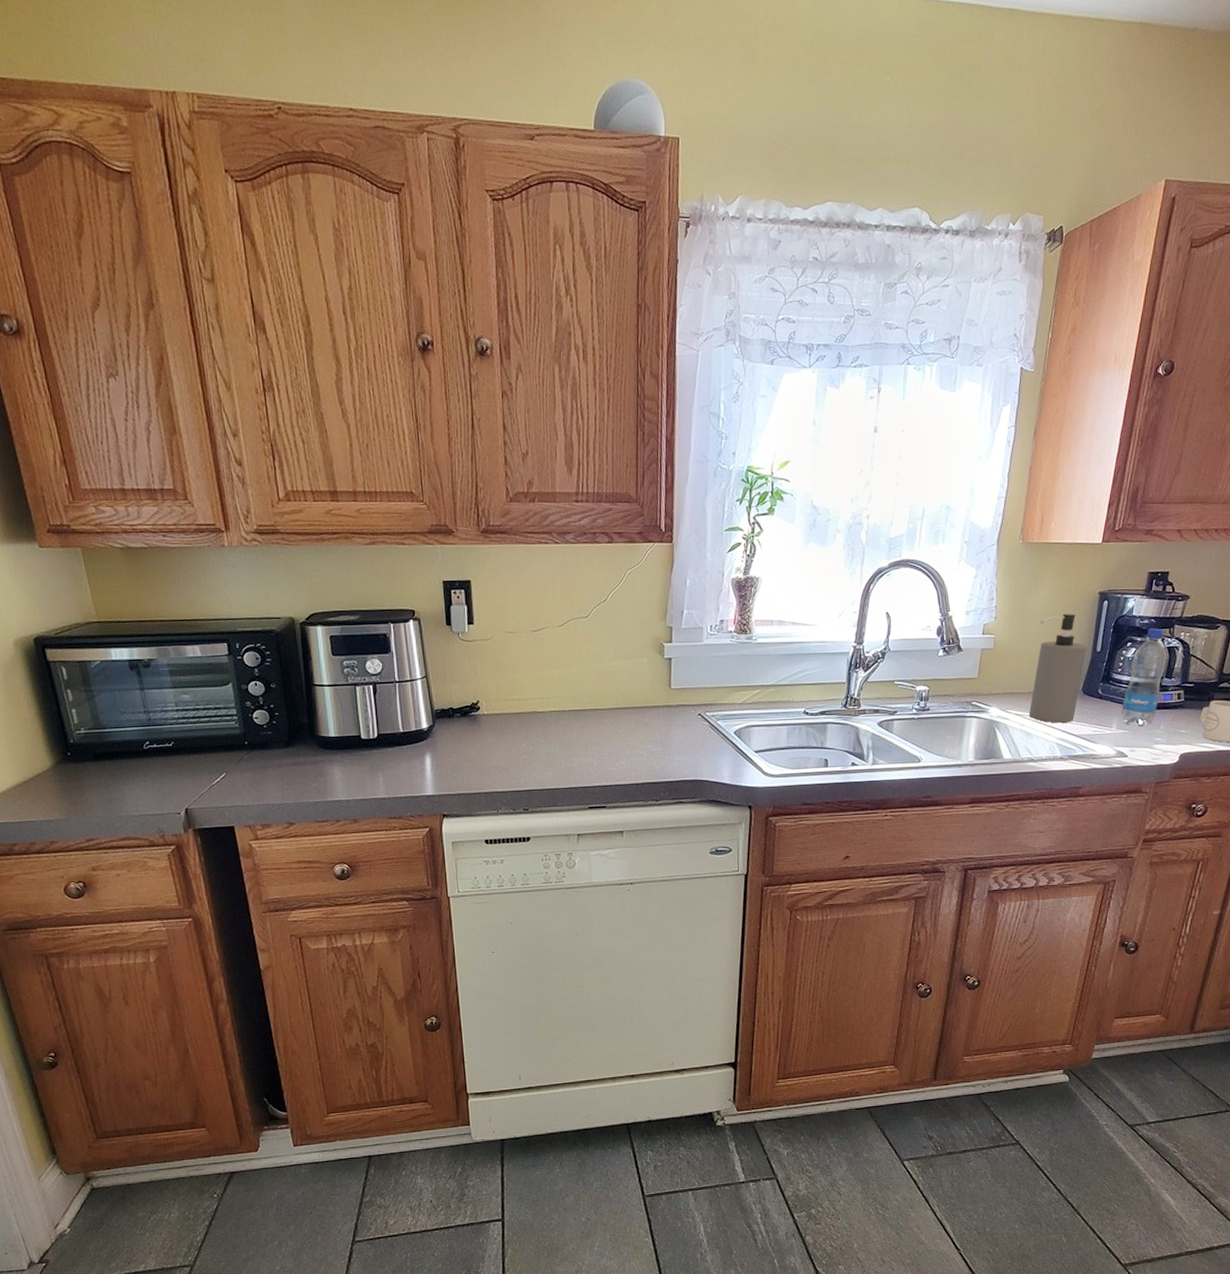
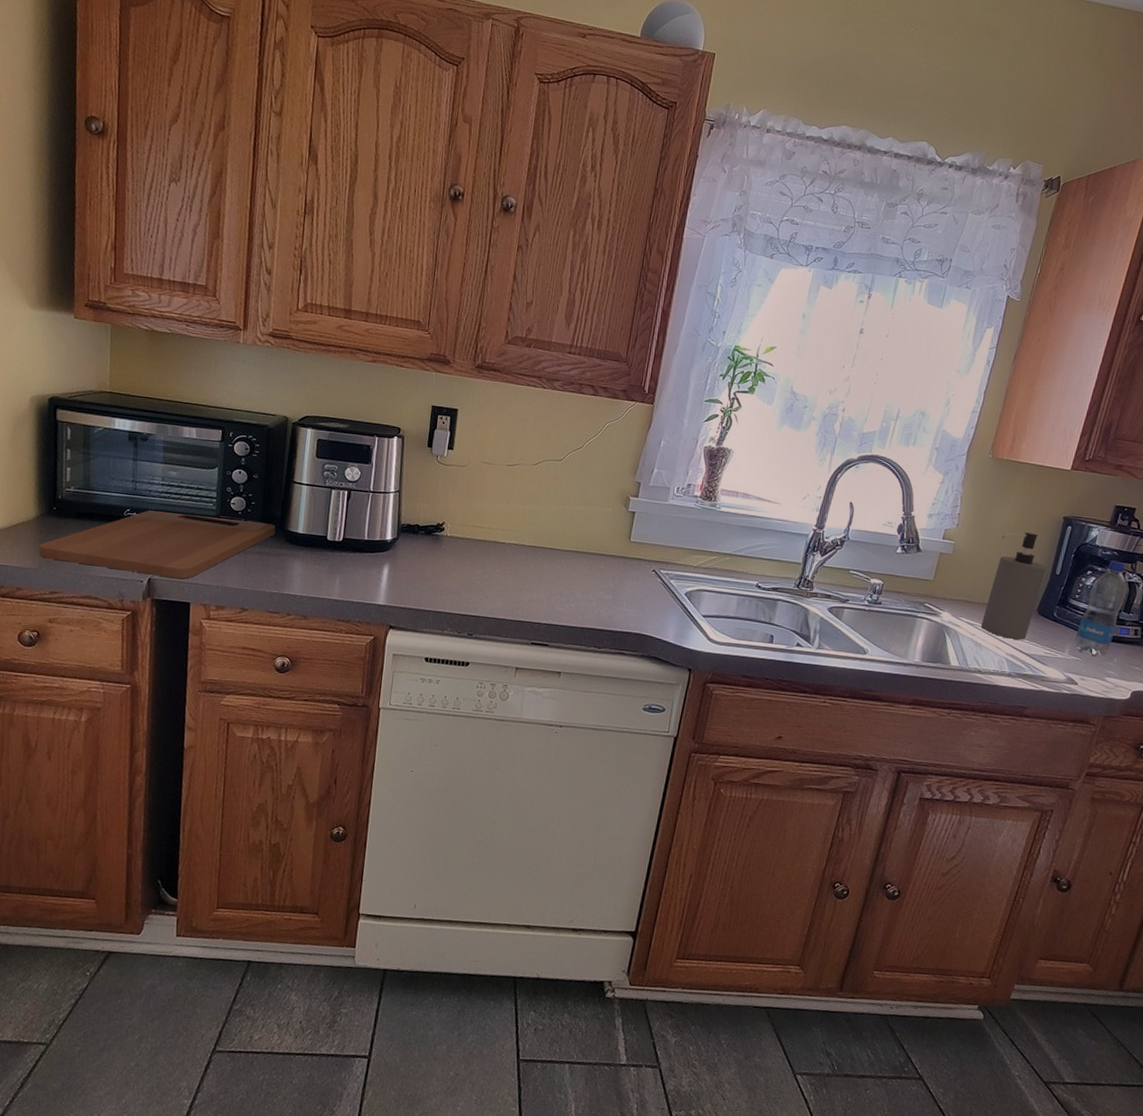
cutting board: none [63,732,306,807] -> present [39,508,276,579]

